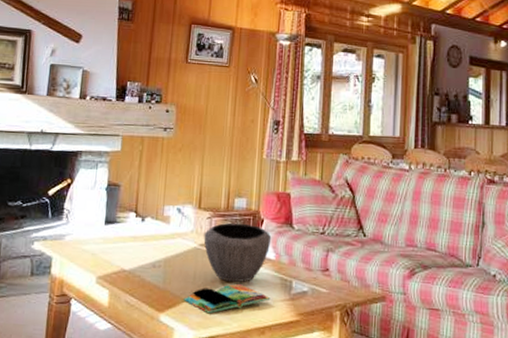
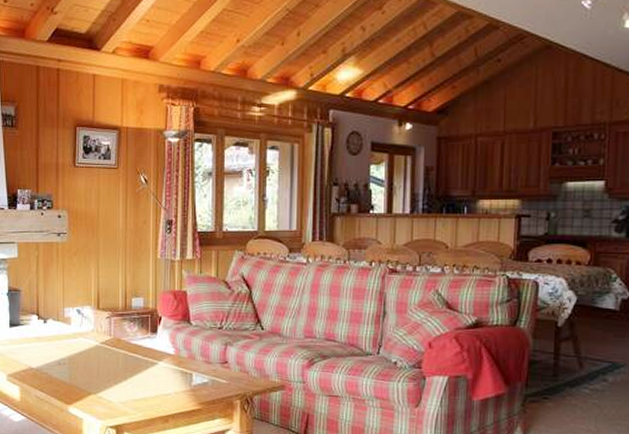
book: present [184,283,271,314] -> none [90,377,172,405]
bowl: present [203,222,272,283] -> none [104,321,170,377]

